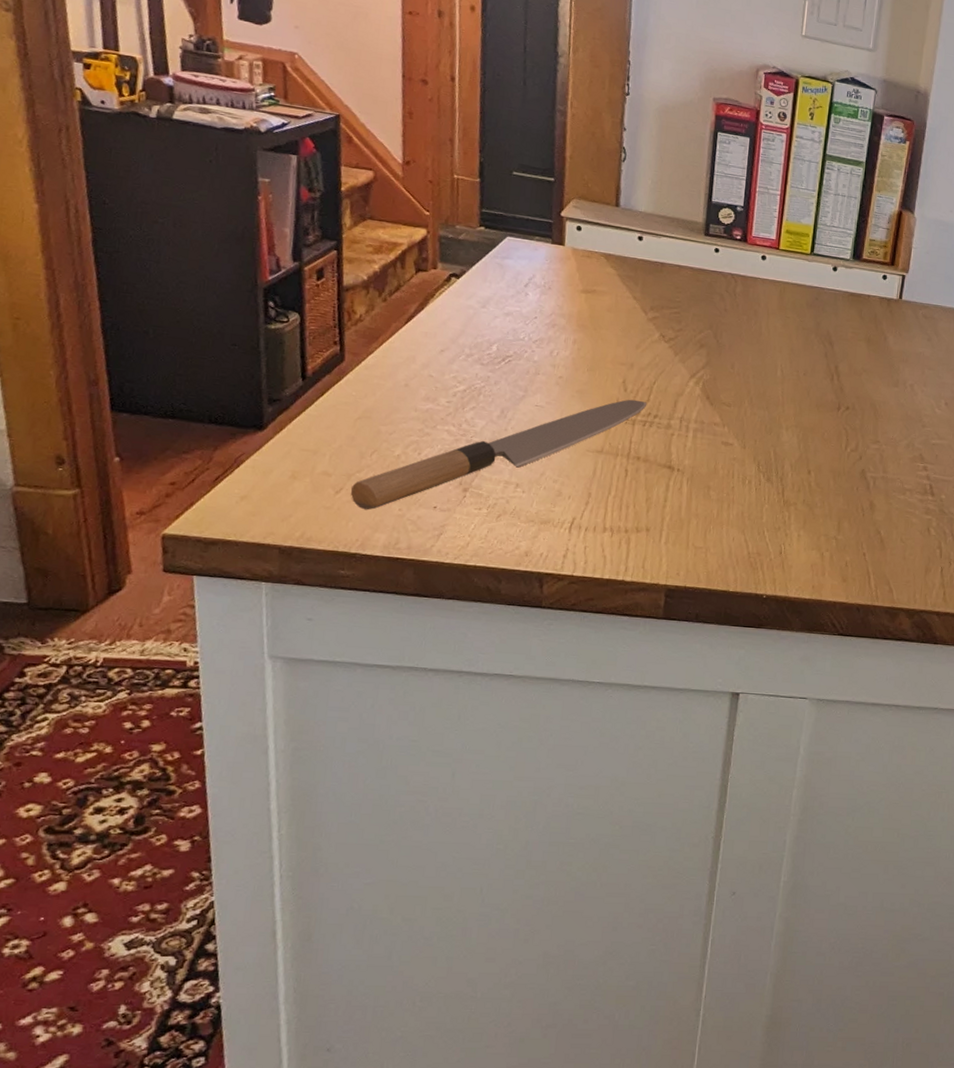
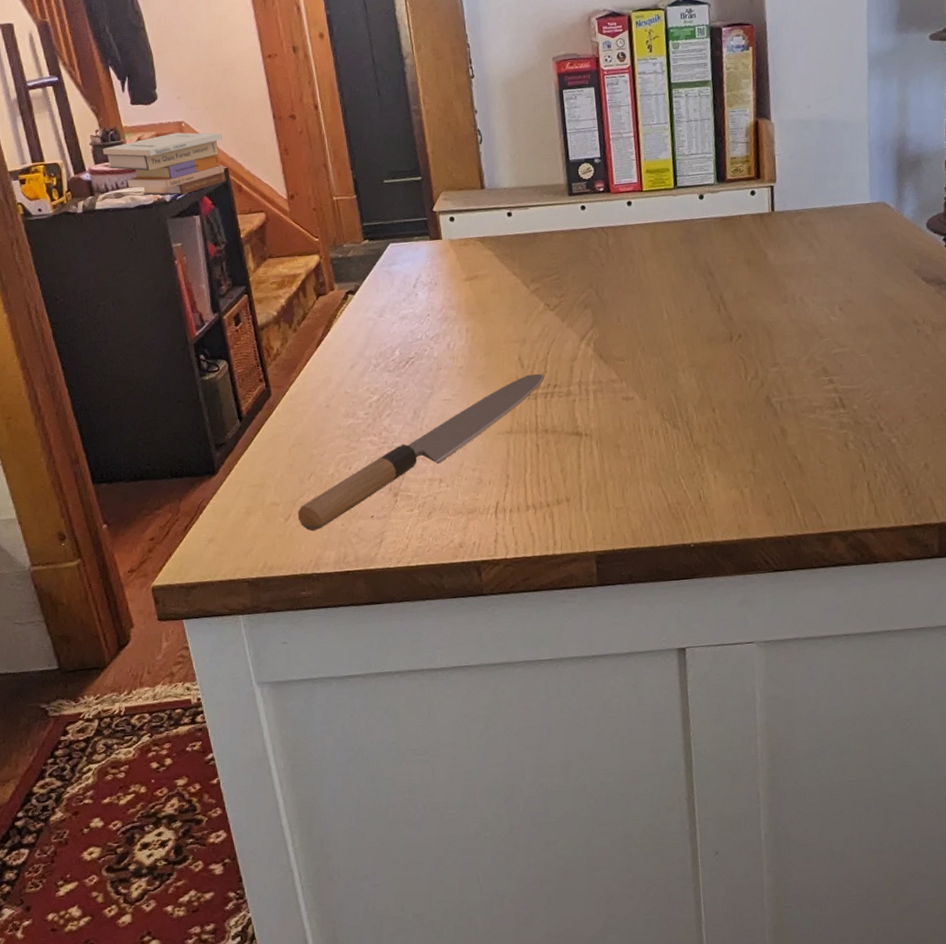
books: none [193,56,340,130] -> present [102,132,226,195]

